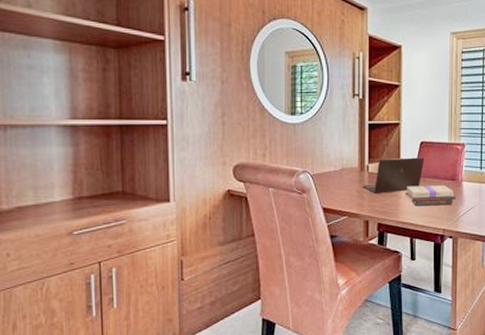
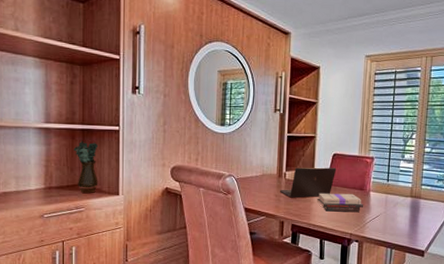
vase: none [109,138,143,203] -> present [73,140,98,194]

